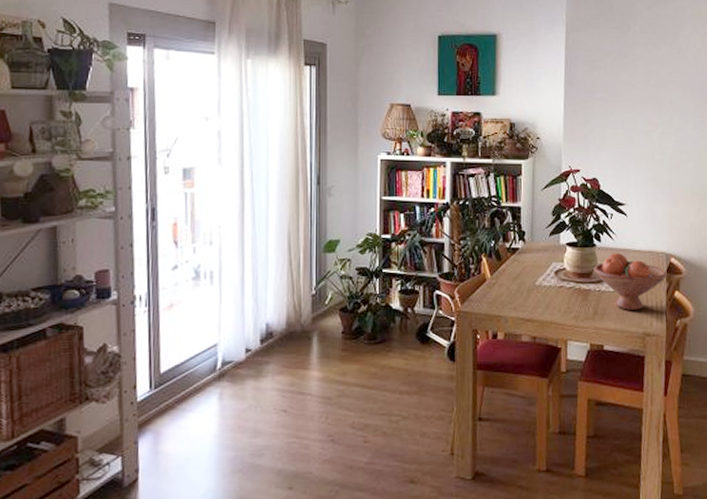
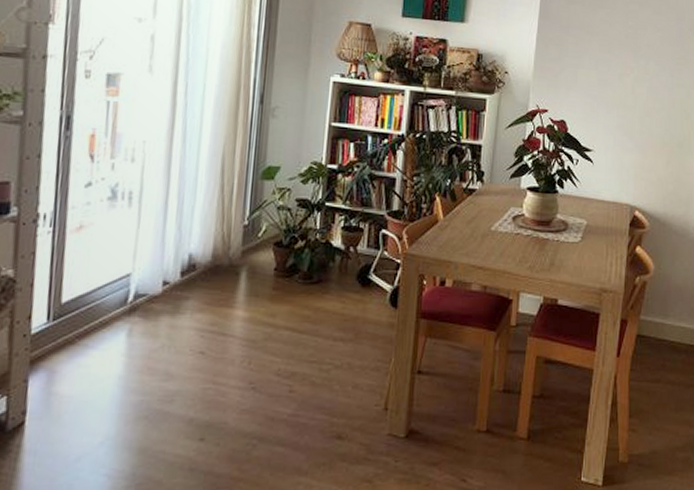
fruit bowl: present [593,253,668,310] -> none [553,201,631,264]

